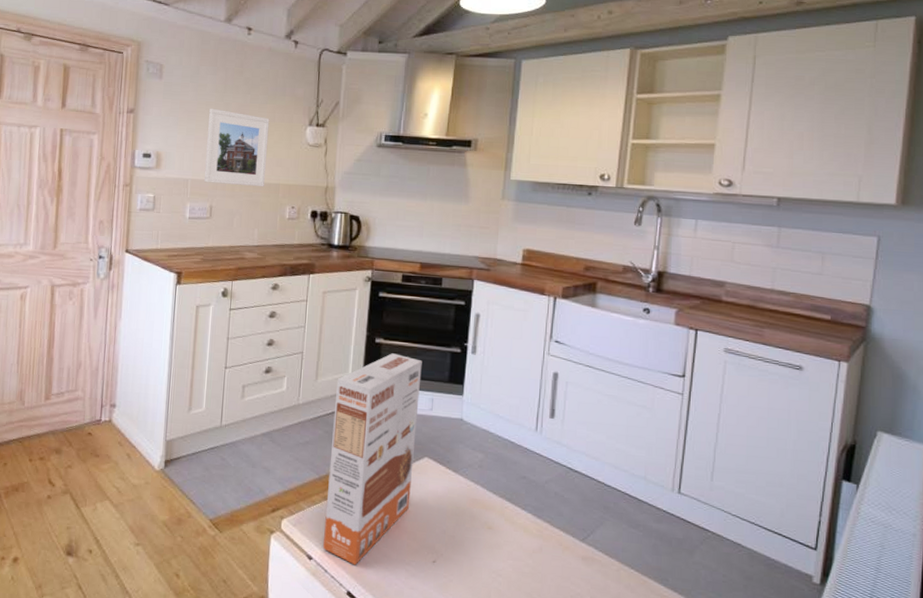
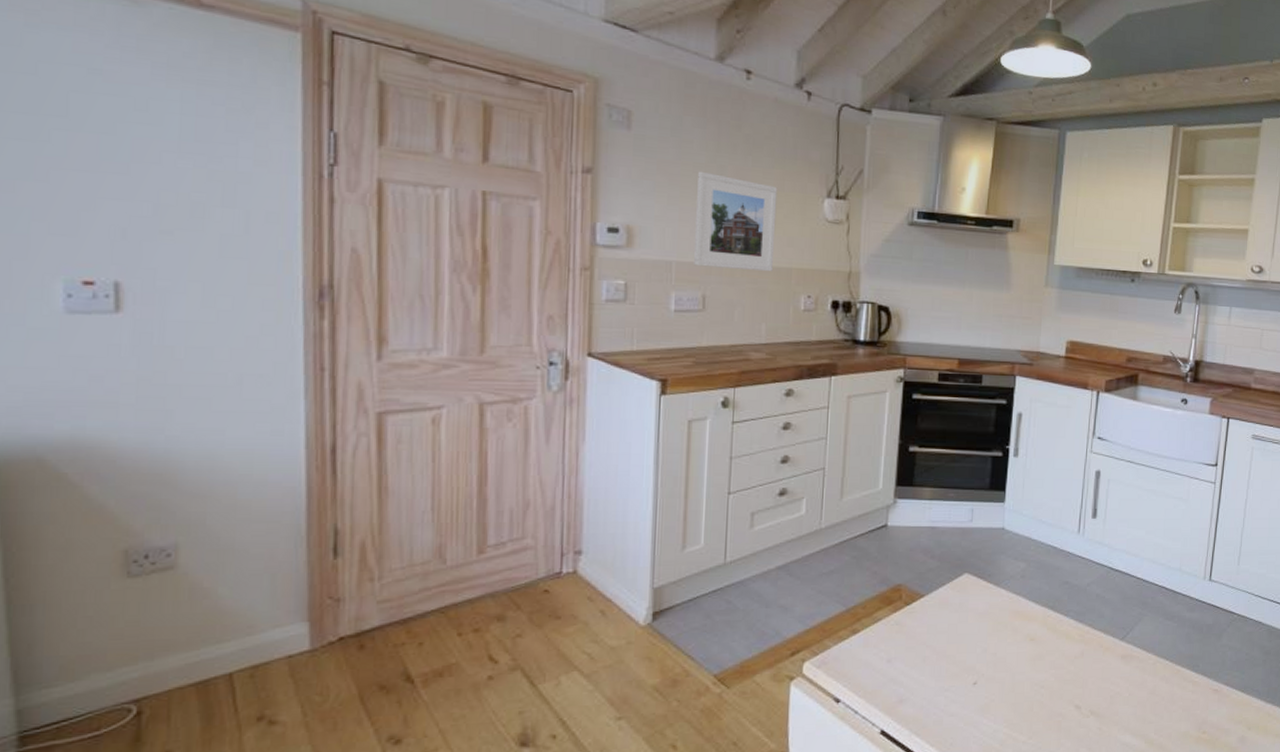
cereal box: present [323,353,422,565] -> none [853,462,961,701]

